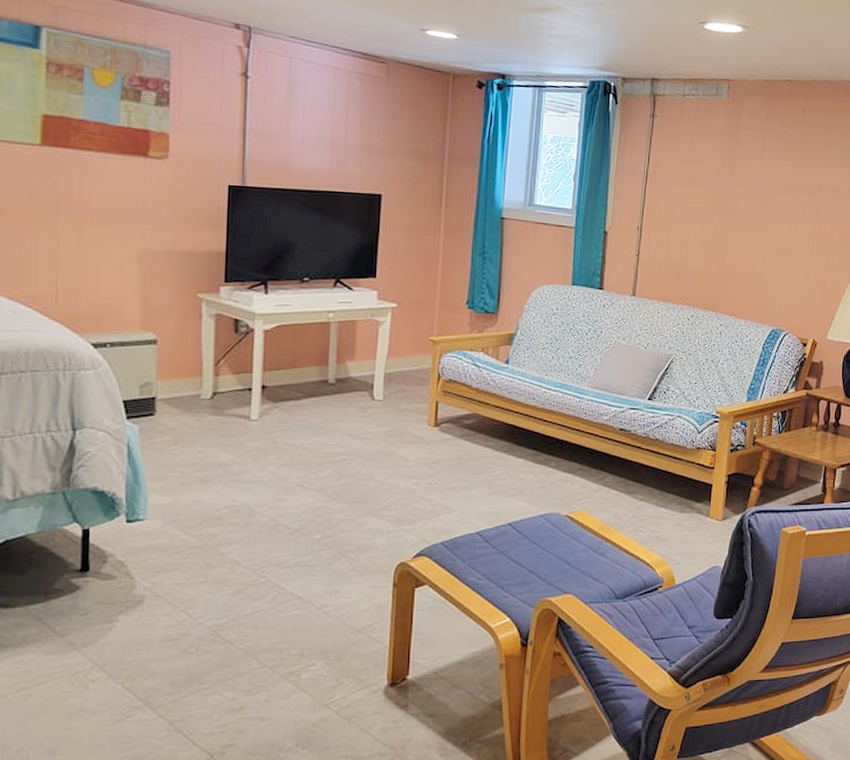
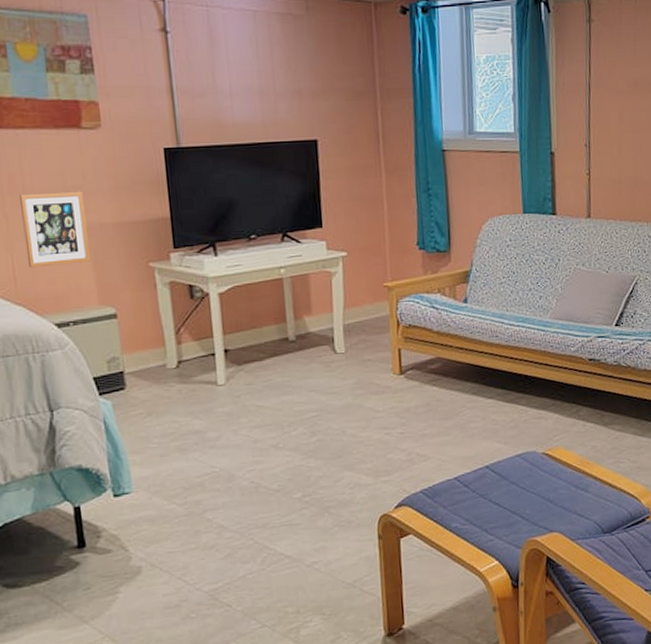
picture frame: none [73,213,140,287] -> present [20,191,91,268]

